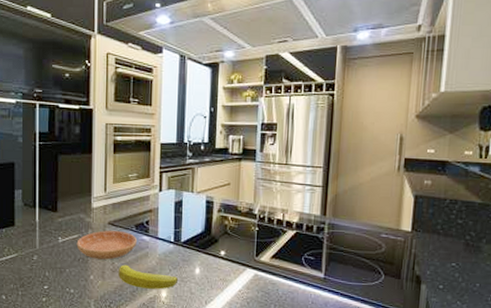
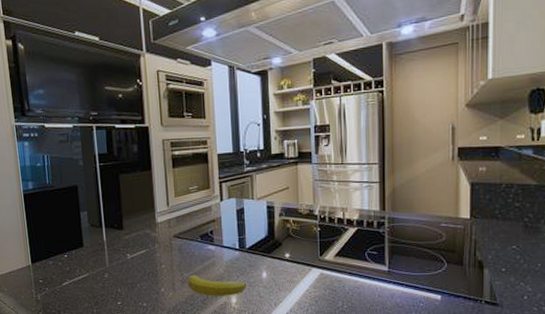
saucer: present [76,230,137,260] -> none [145,243,203,272]

